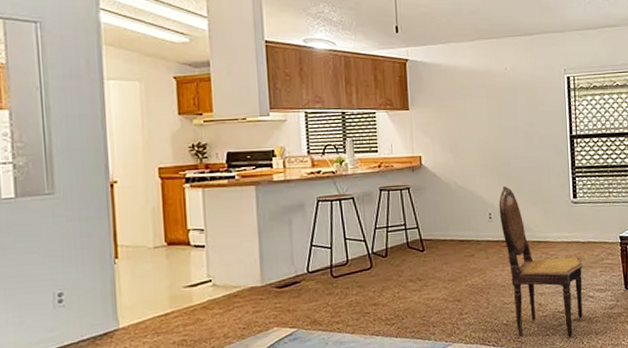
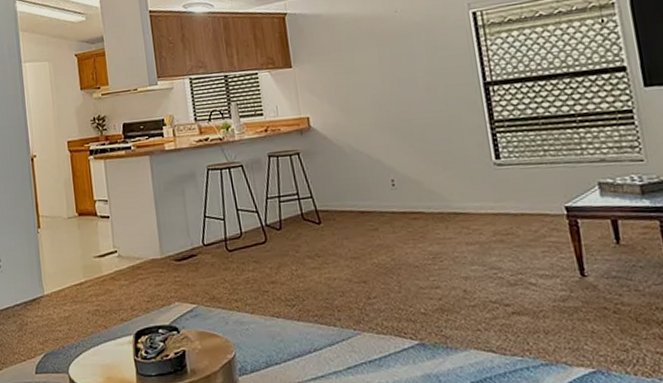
dining chair: present [498,186,584,338] -> none [401,147,524,336]

